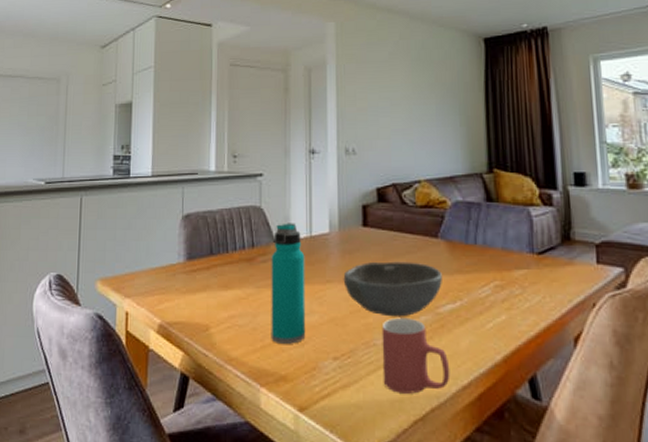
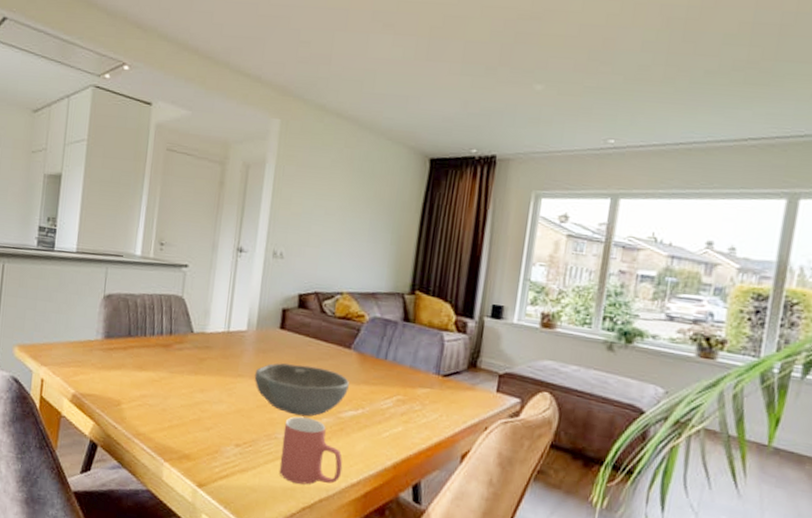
water bottle: present [271,223,306,344] -> none [179,316,221,428]

